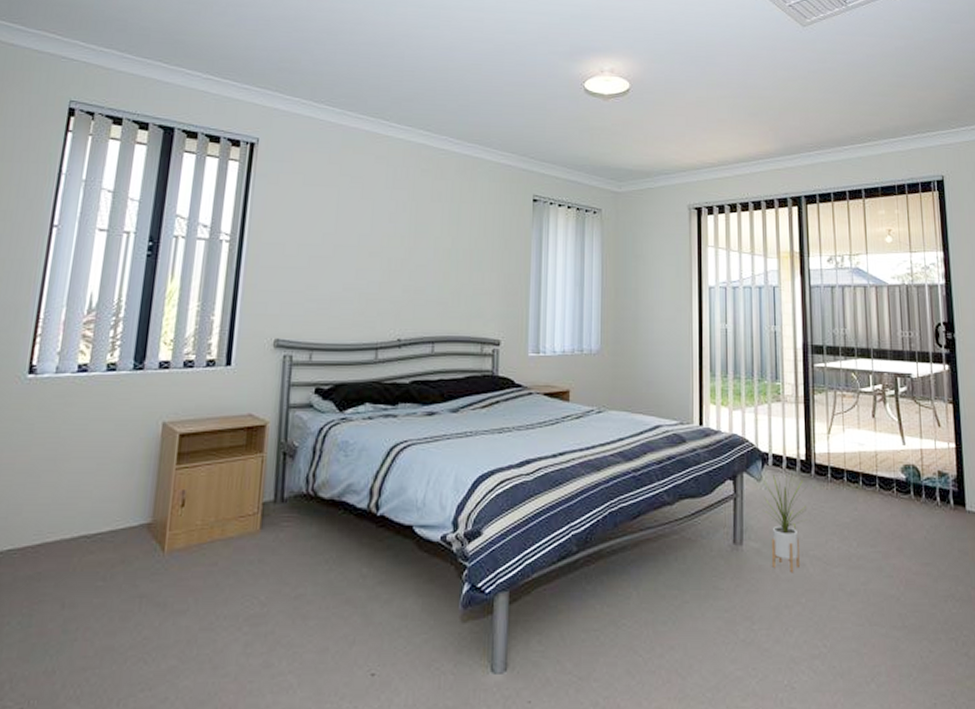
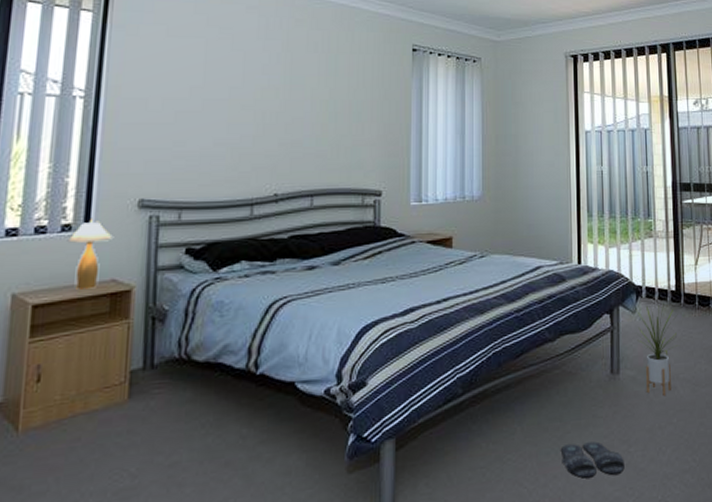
table lamp: none [211,354,251,422] -> present [67,217,113,289]
slippers: none [679,614,747,654] -> present [561,441,625,479]

